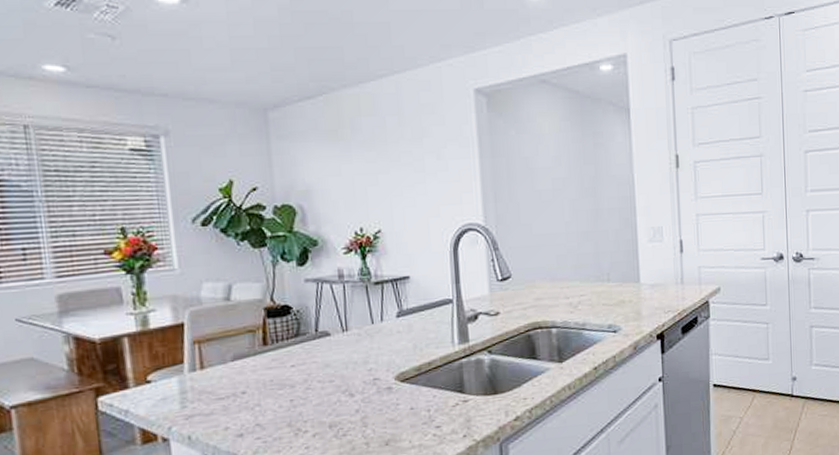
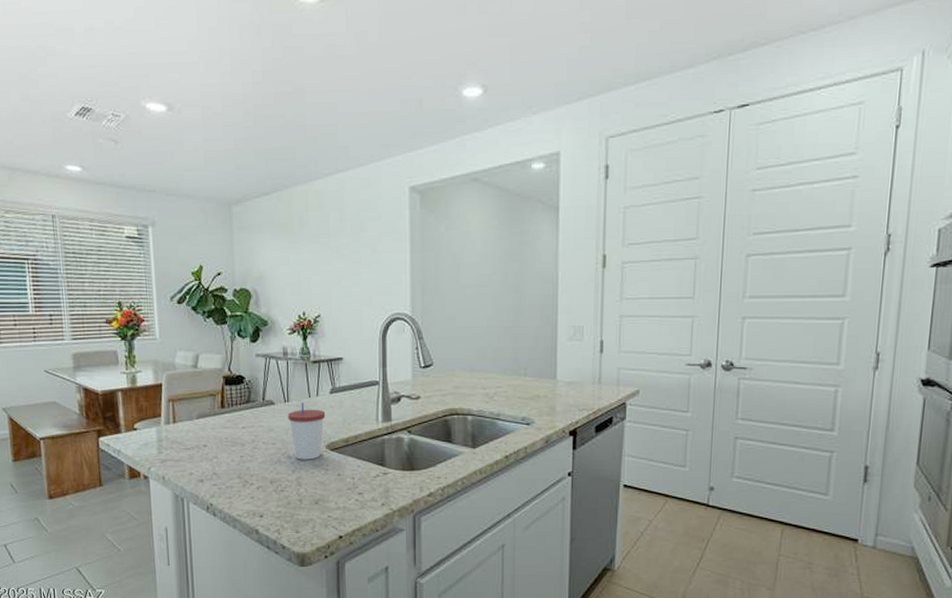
cup: none [347,330,393,397] -> present [288,403,326,460]

